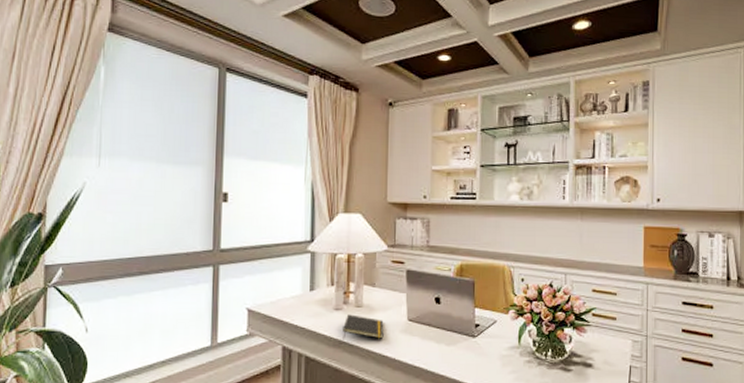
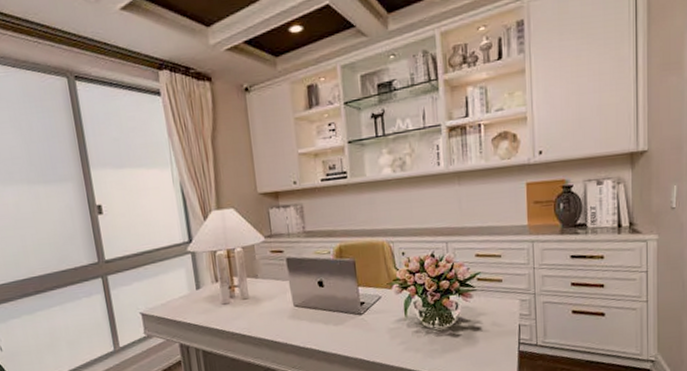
notepad: present [343,314,384,340] -> none [233,307,273,332]

